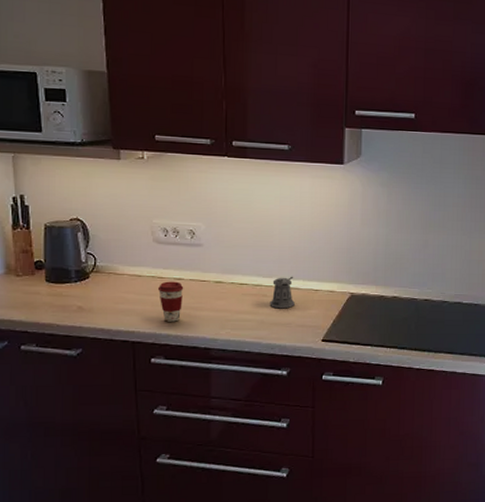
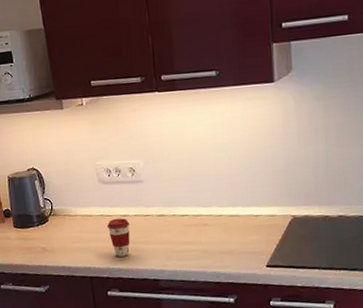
pepper shaker: present [269,276,295,309] -> none [211,203,236,237]

